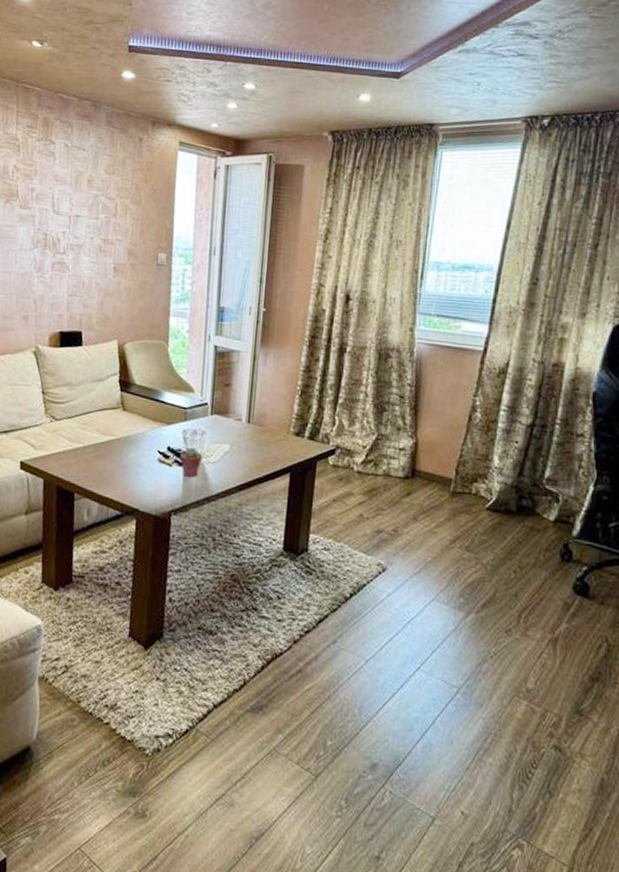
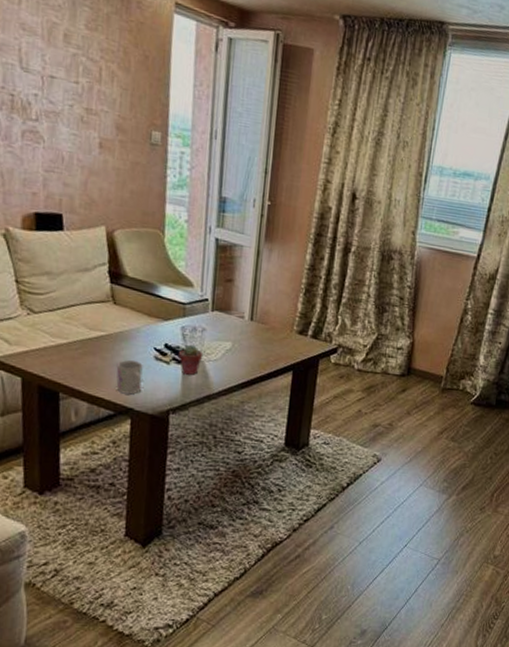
mug: none [123,462,148,496] -> present [116,359,143,395]

